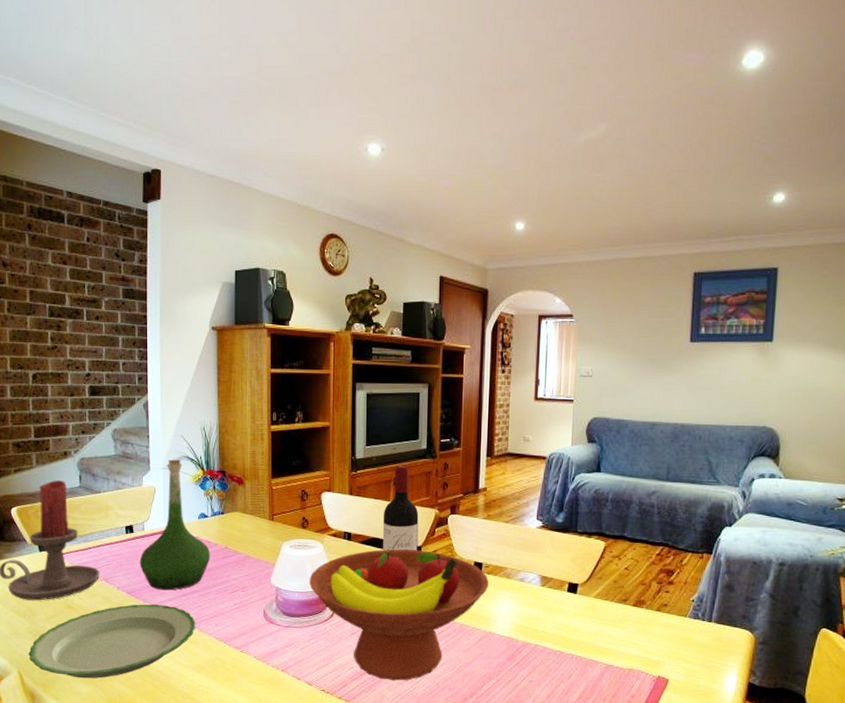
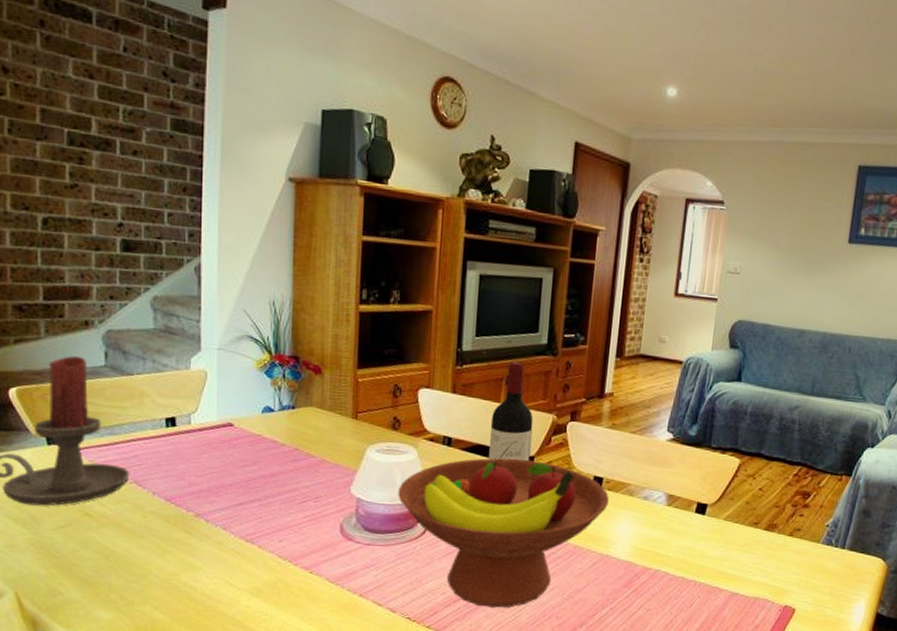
plate: present [28,604,196,679] -> none [29,513,254,603]
vase: present [139,459,211,591] -> none [183,338,276,498]

